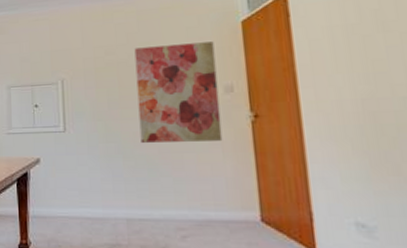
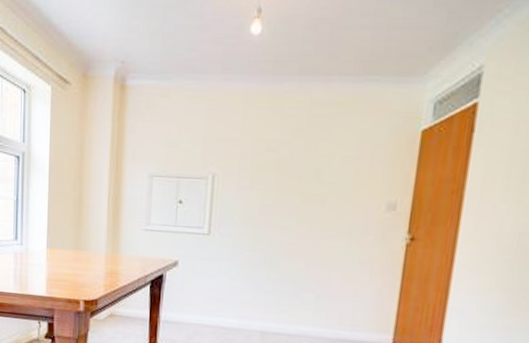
wall art: present [134,41,223,143] -> none [289,147,387,261]

